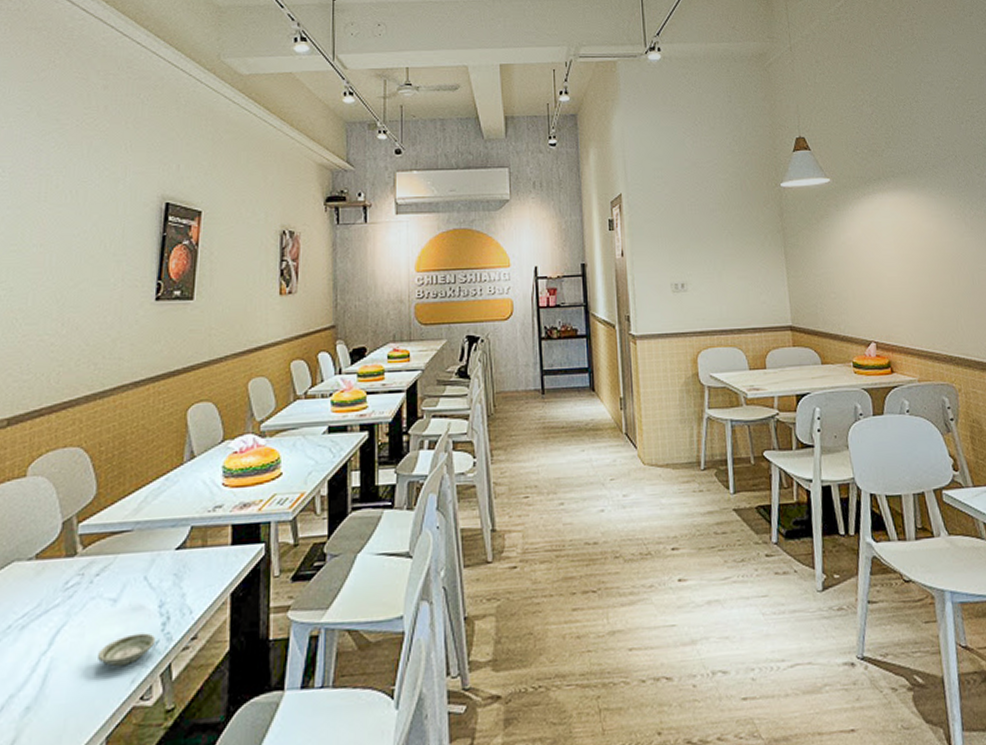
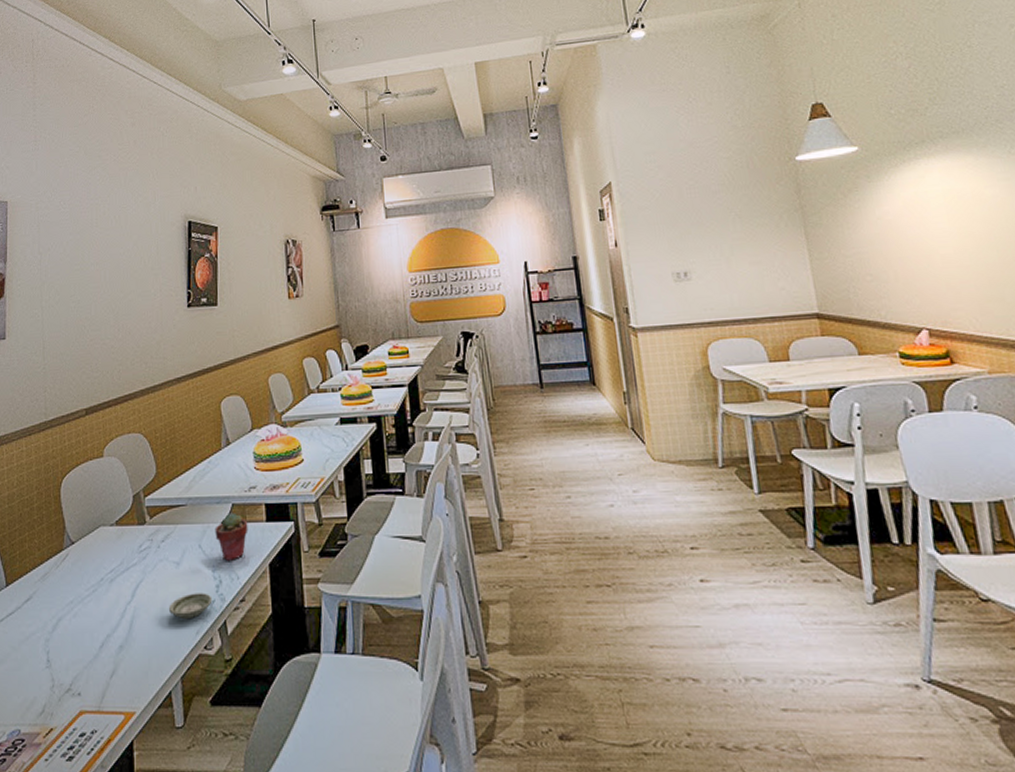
potted succulent: none [166,536,209,593] -> present [215,512,248,561]

